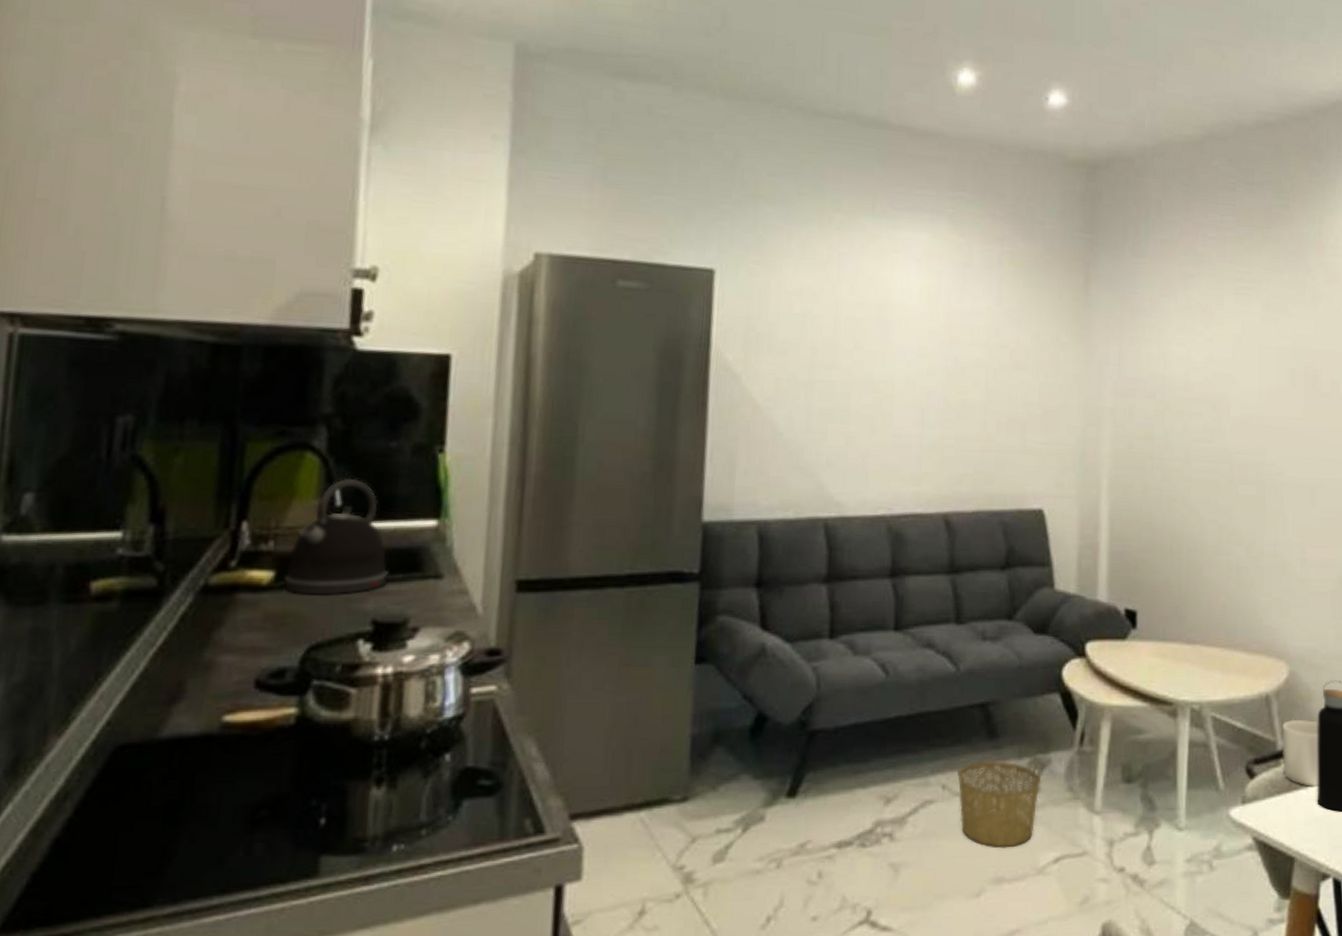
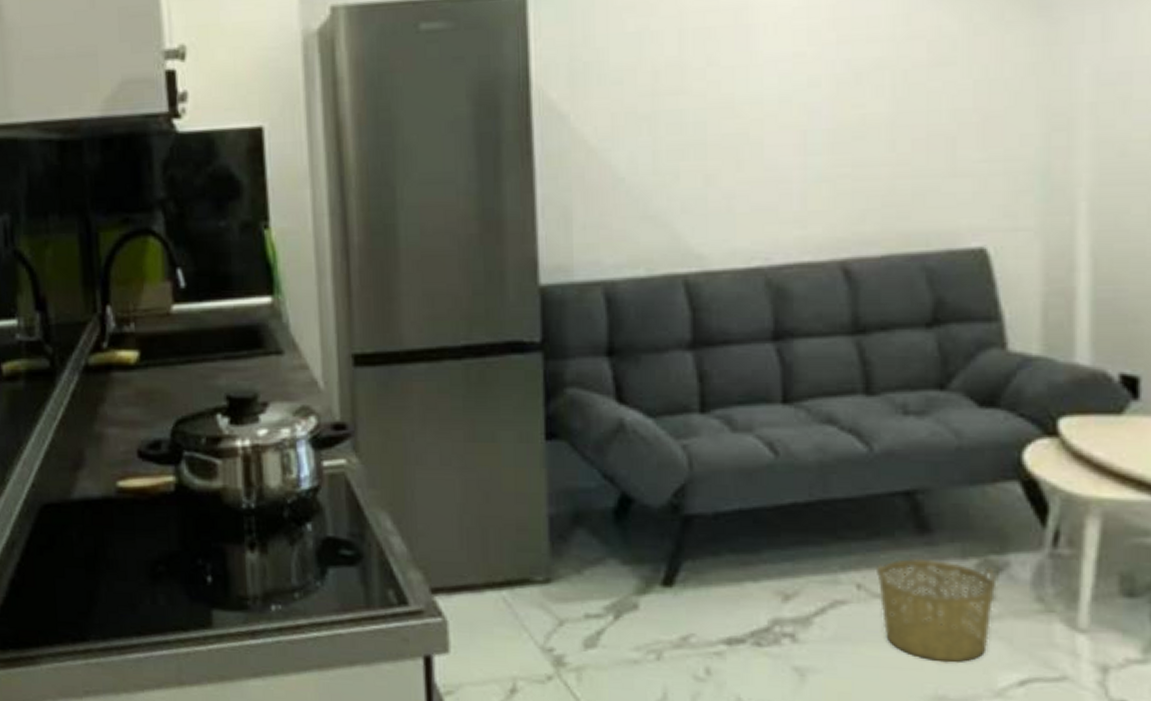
kettle: present [284,477,388,595] -> none [147,259,234,372]

